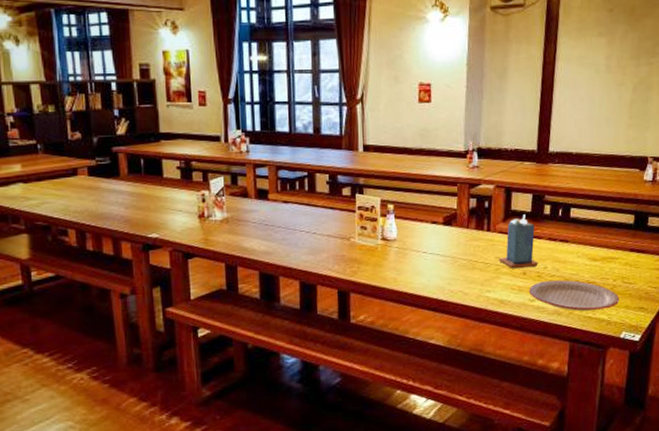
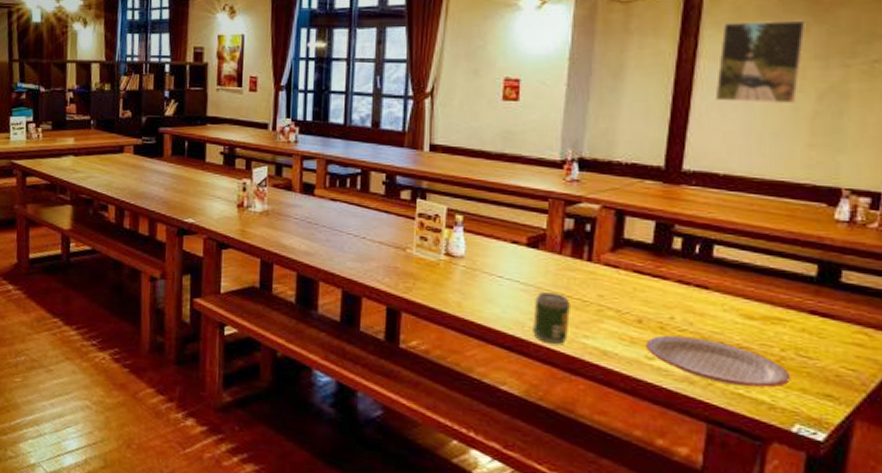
soda can: none [450,260,477,301] -> present [533,292,570,344]
candle: present [498,214,538,269] -> none [602,246,661,315]
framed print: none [569,28,625,95] -> present [715,20,806,103]

